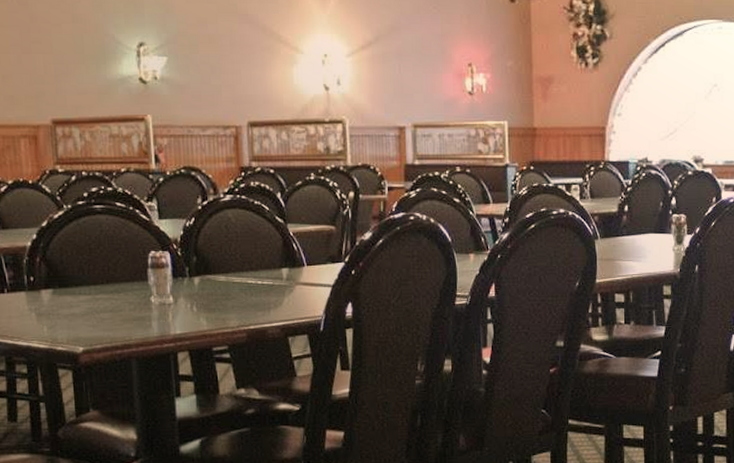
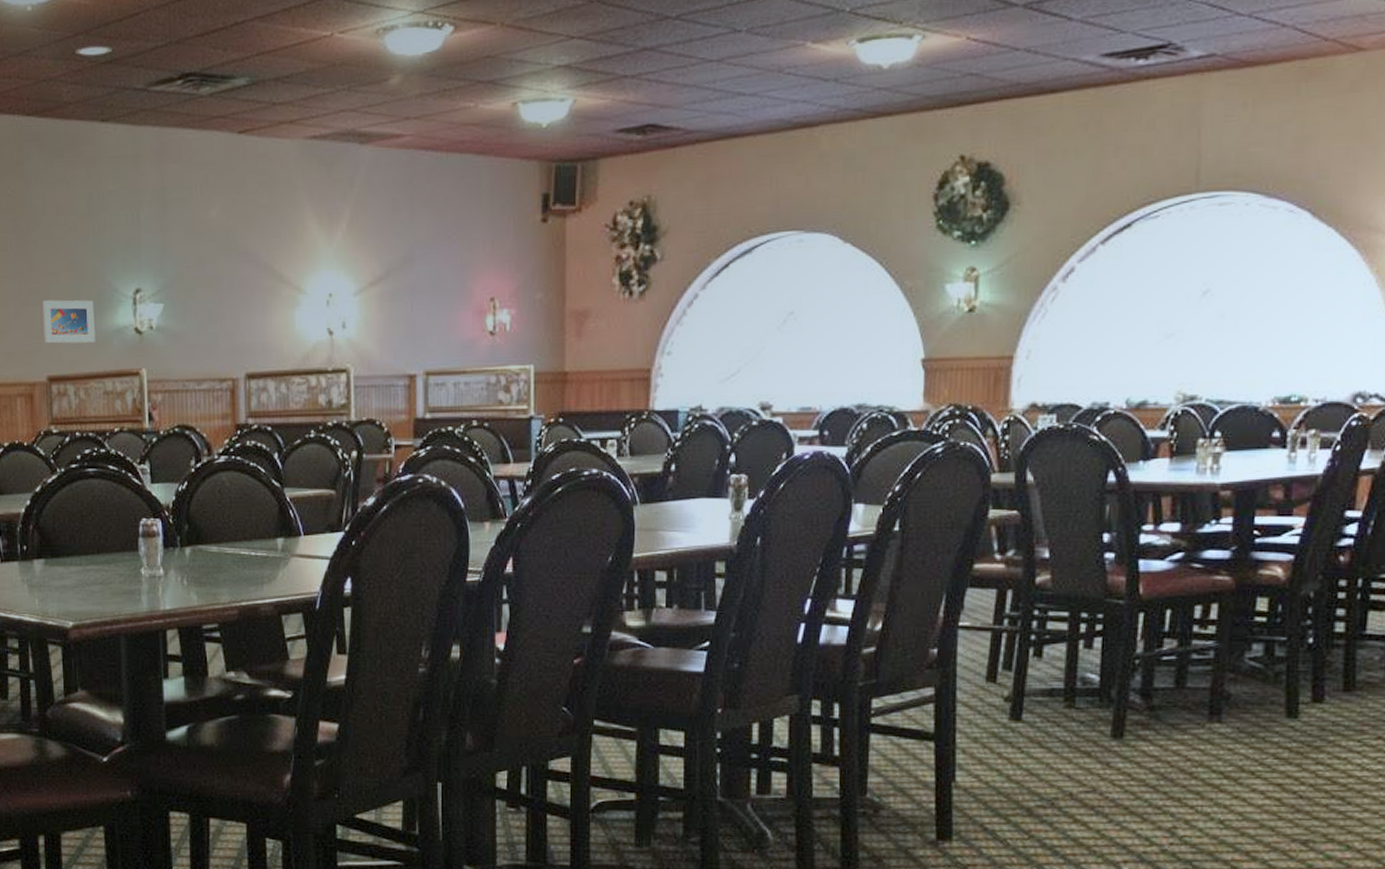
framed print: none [45,49,100,90] -> present [42,300,95,344]

